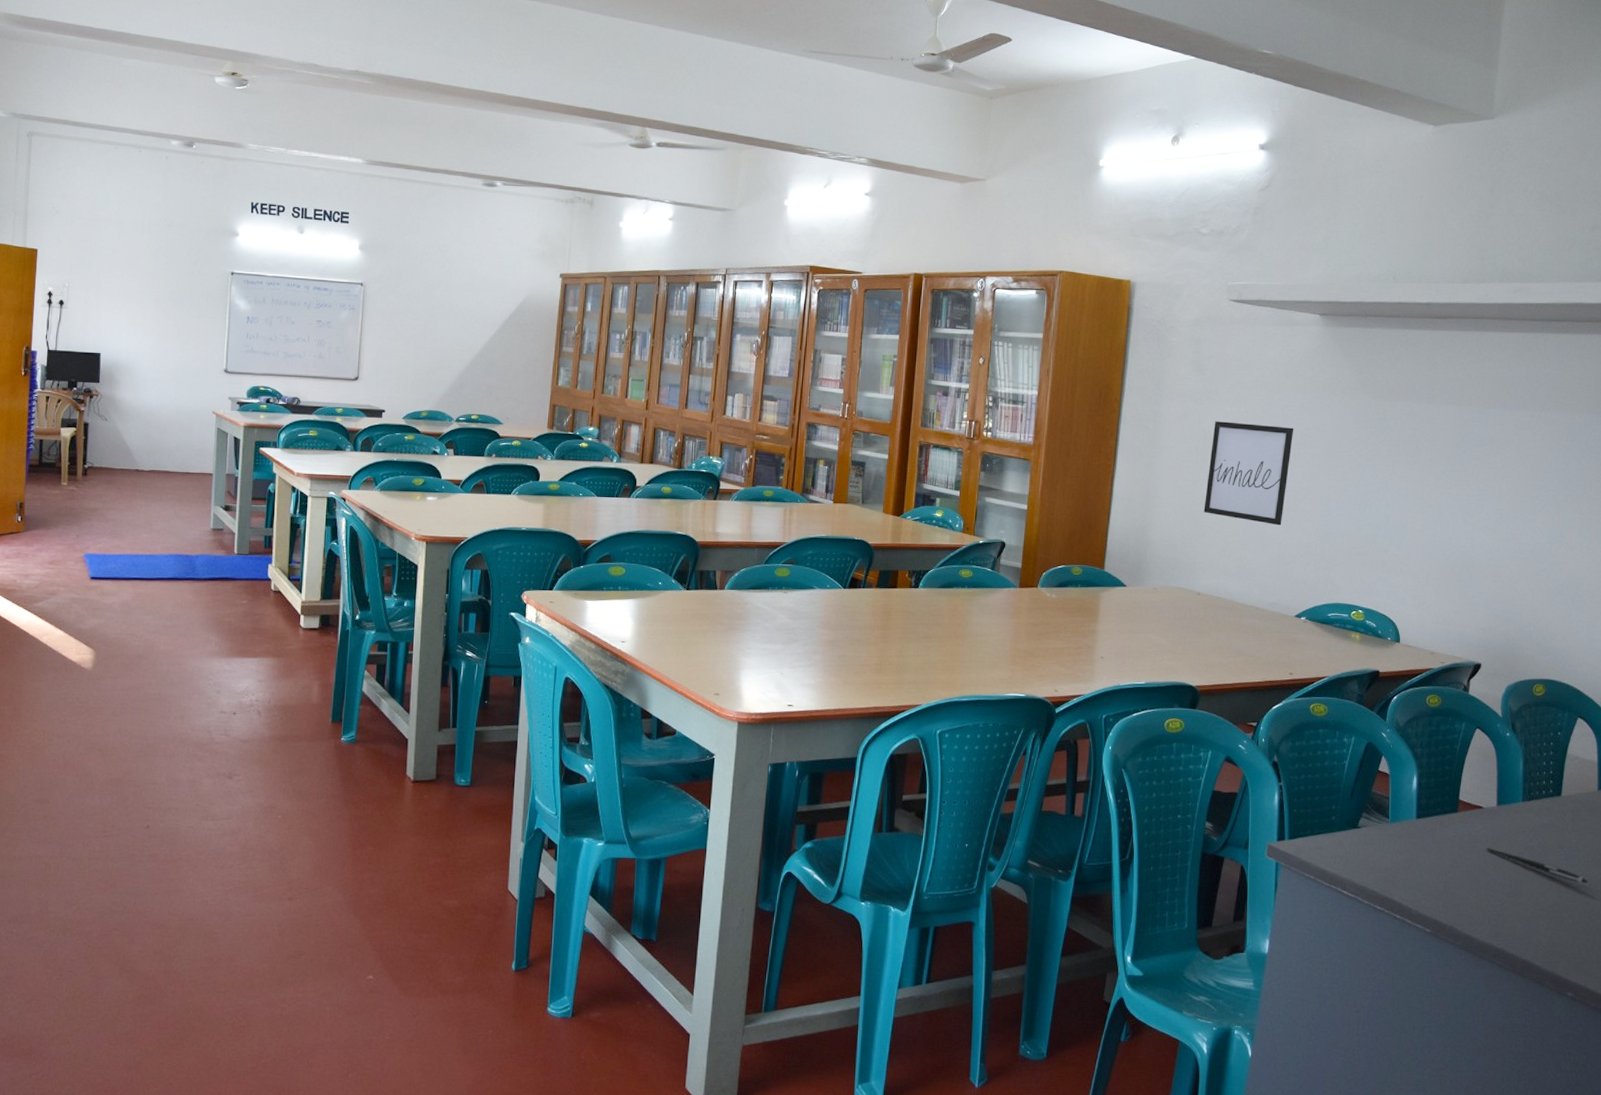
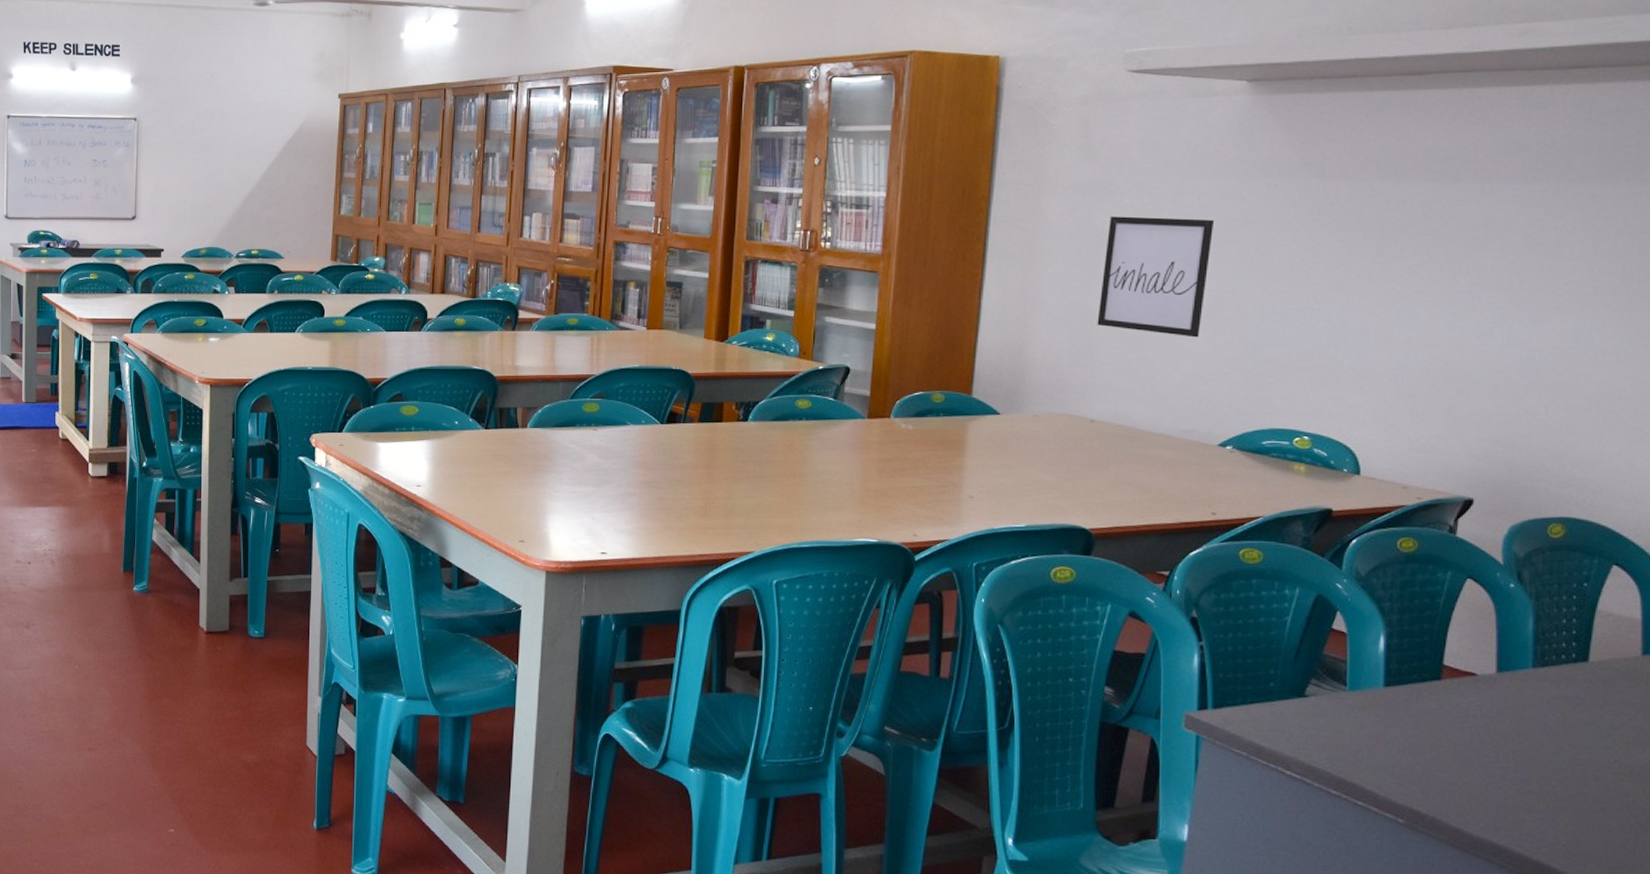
pen: present [1486,848,1588,884] -> none [1481,723,1627,770]

